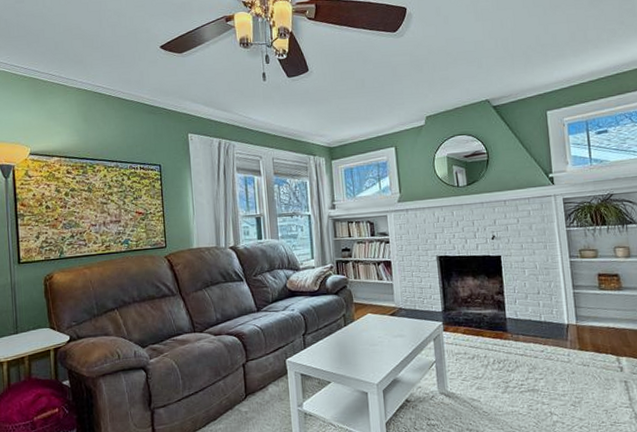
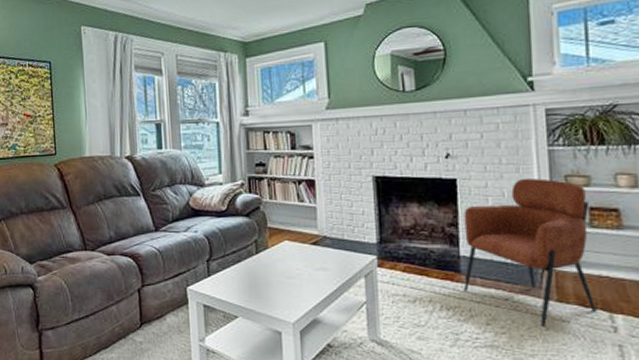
chair: none [507,253,608,371] -> present [463,177,597,327]

